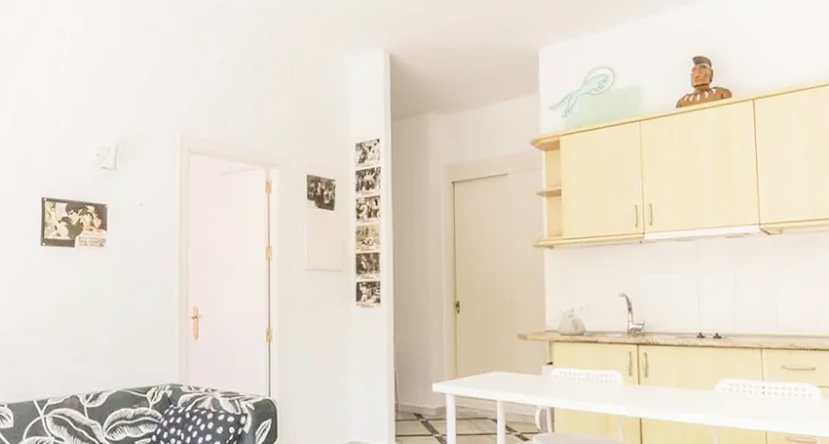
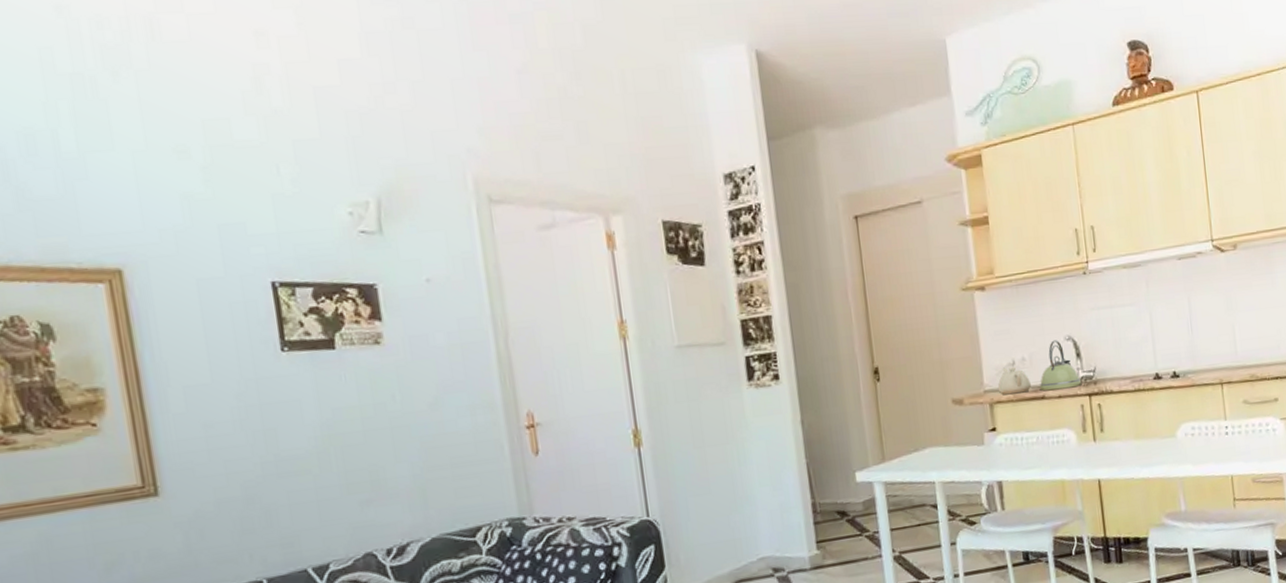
kettle: none [593,295,632,338] -> present [1039,340,1082,392]

